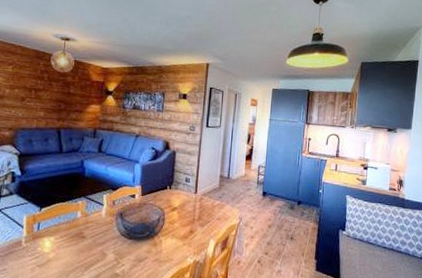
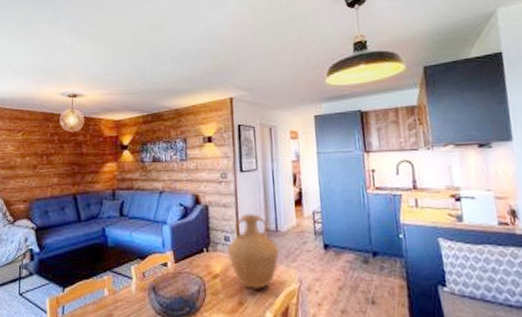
vase: none [187,161,228,222] -> present [227,212,280,289]

